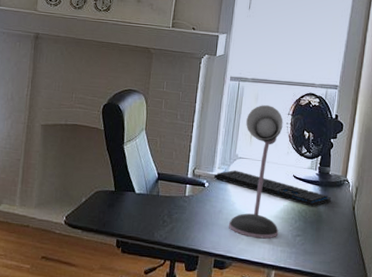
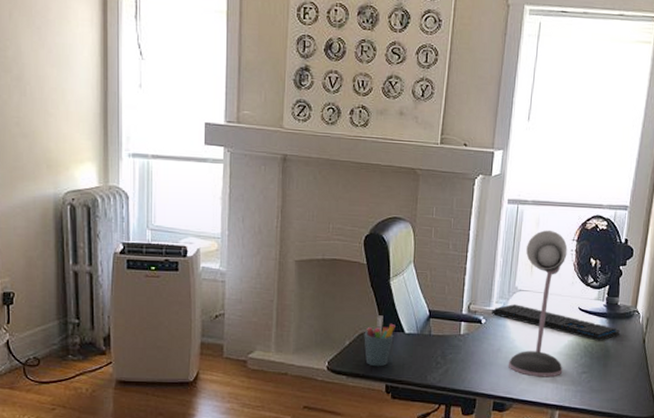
pen holder: none [98,176,127,223] -> present [364,315,395,367]

